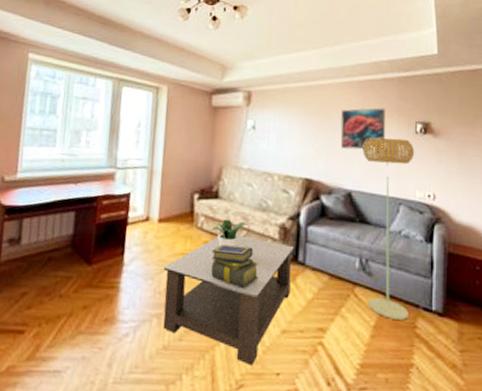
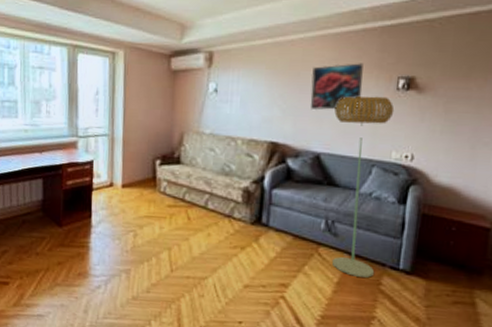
coffee table: present [163,235,294,366] -> none [130,198,258,315]
stack of books: present [211,245,259,288] -> none [175,208,222,247]
potted plant: present [212,219,248,247] -> none [175,184,211,210]

